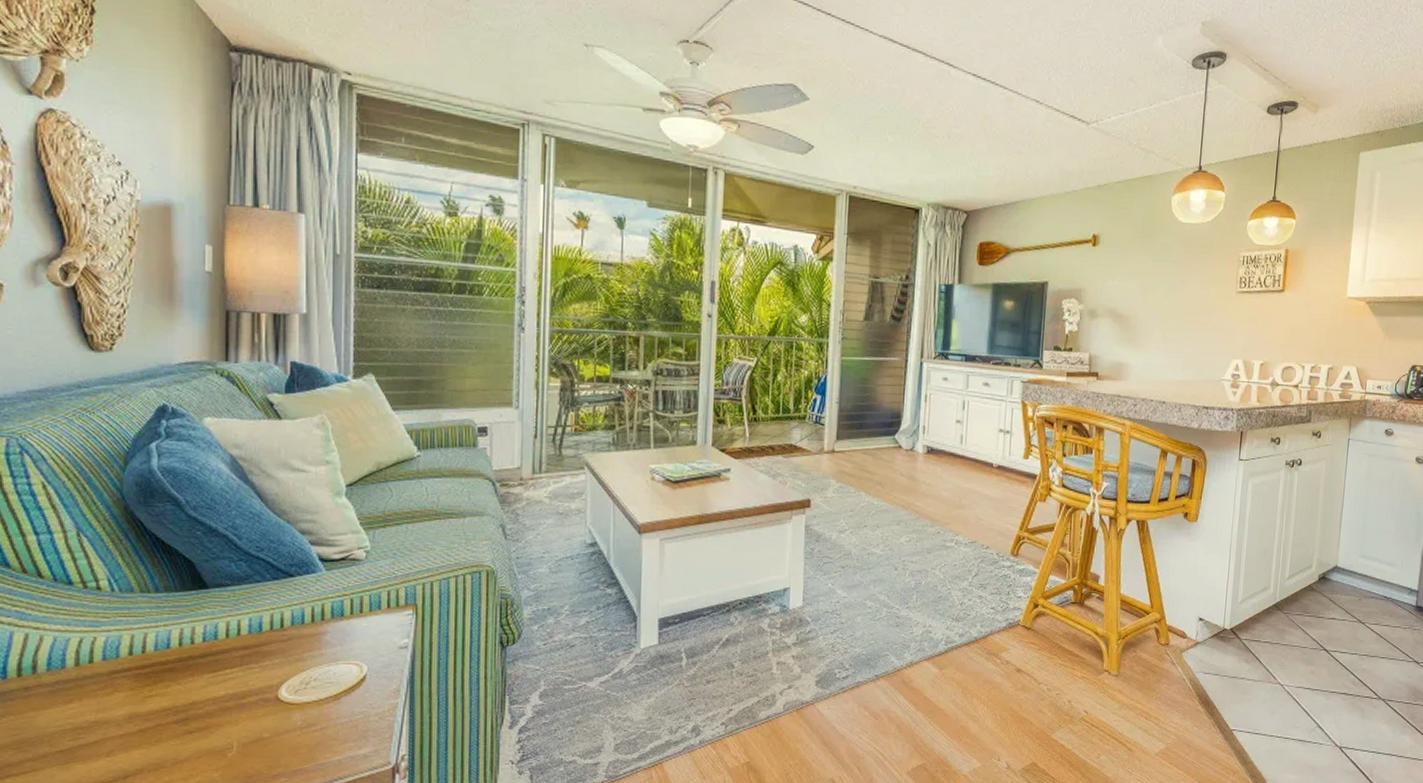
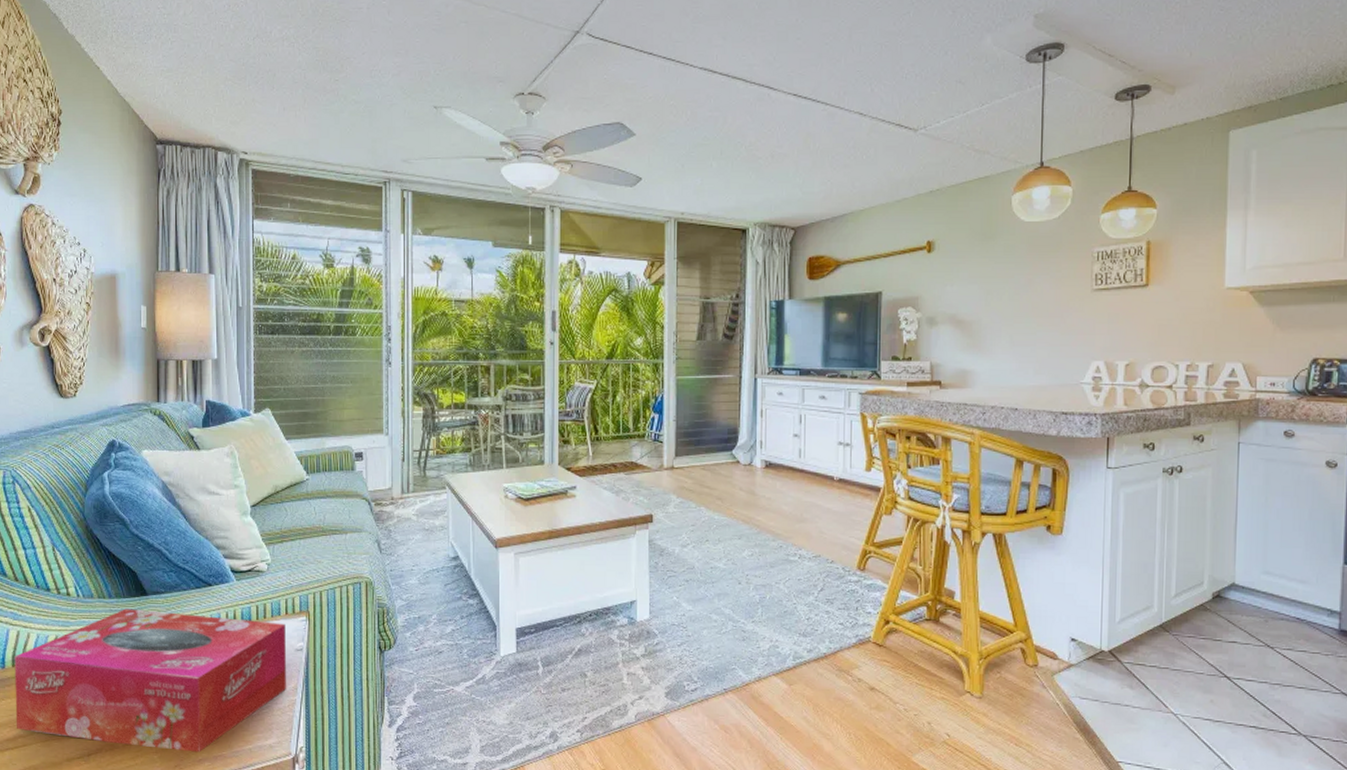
tissue box: none [20,604,388,767] -> present [14,608,287,753]

